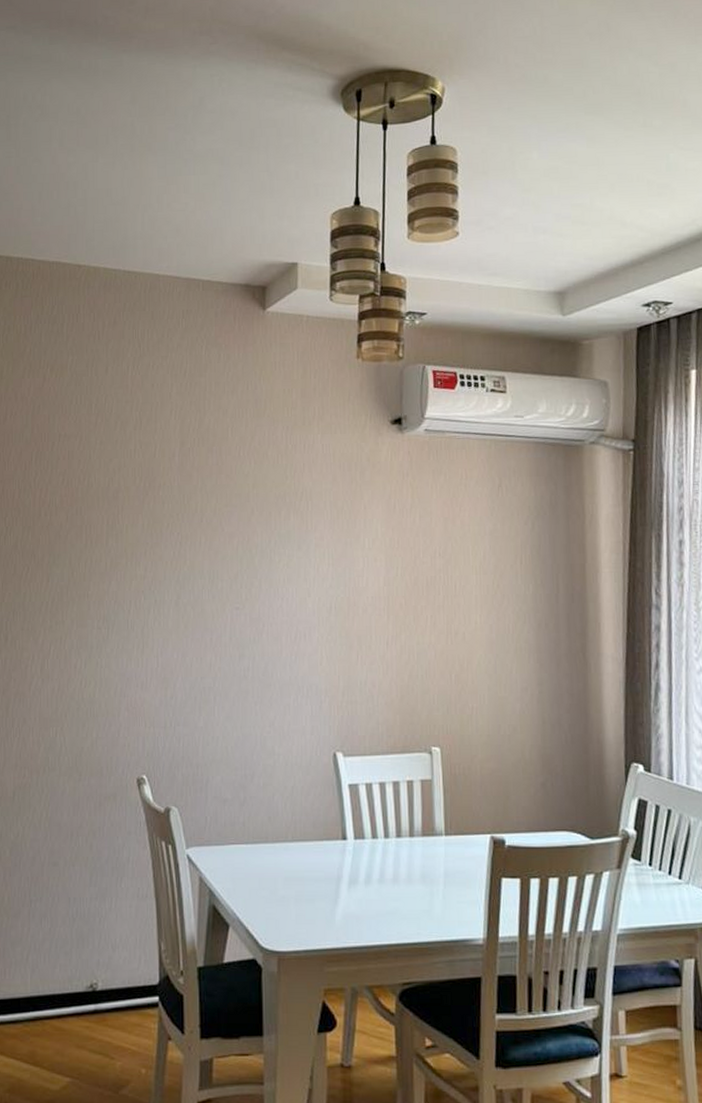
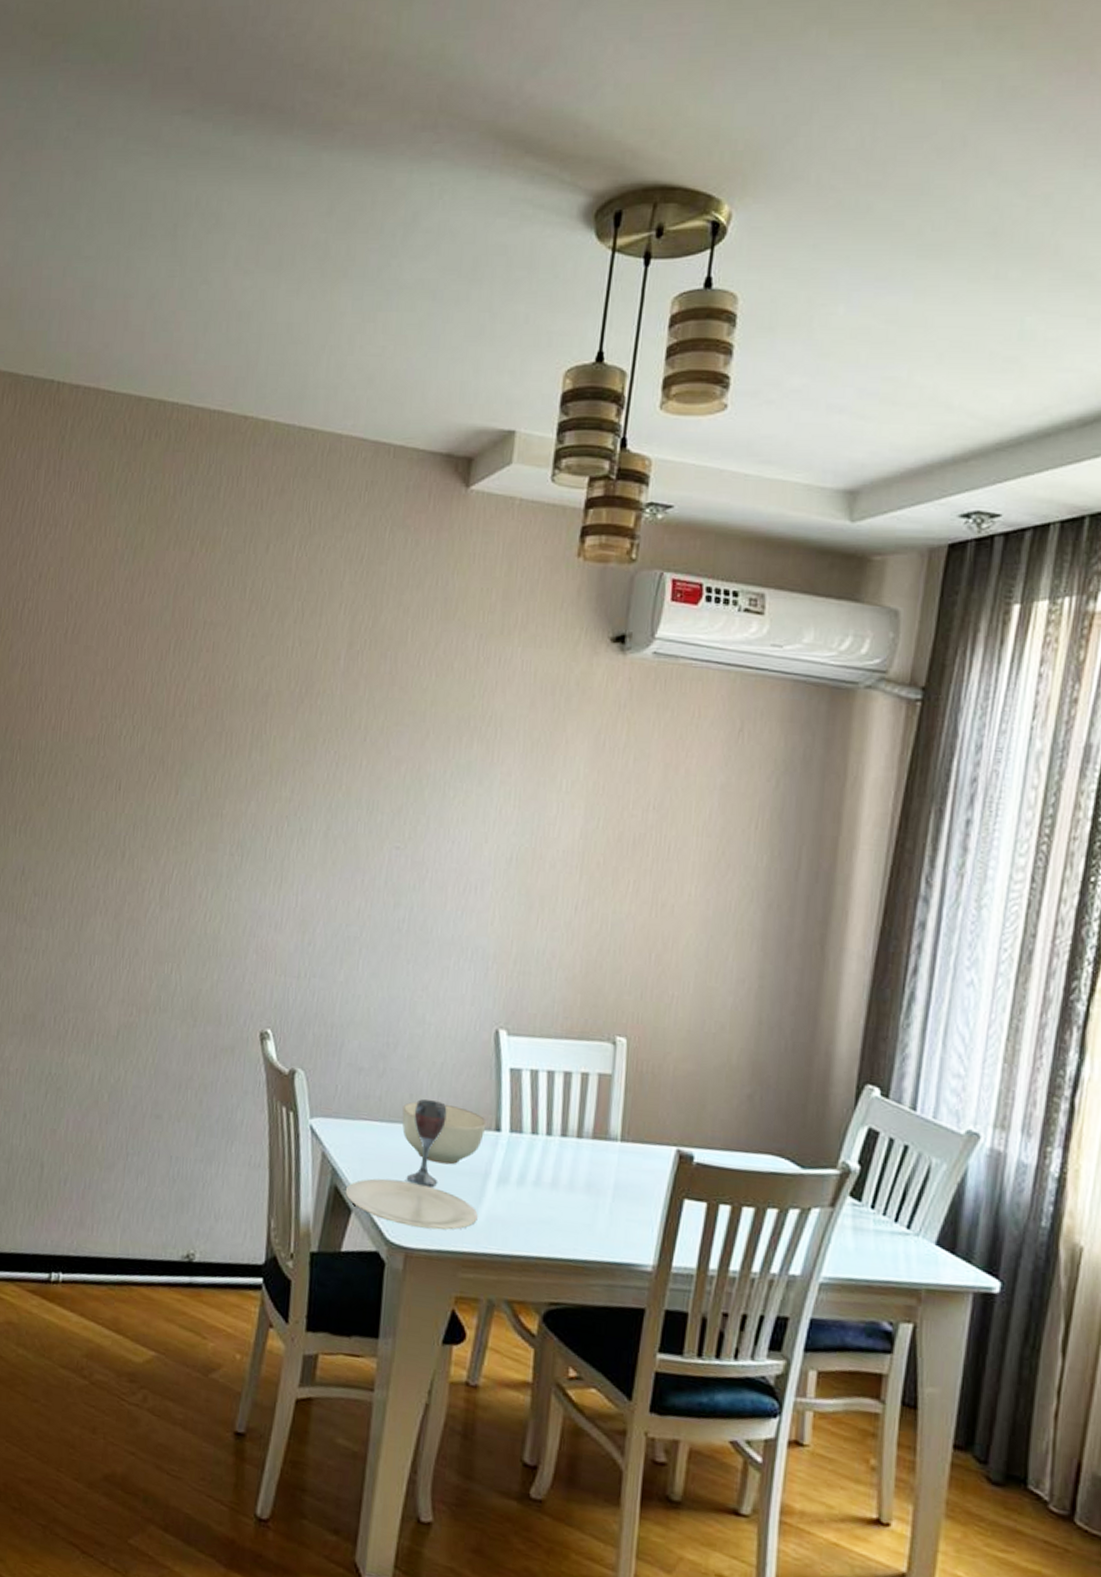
plate: none [222,893,336,932] -> present [345,1178,478,1230]
bowl: none [263,821,334,874] -> present [402,1101,487,1165]
cup: none [272,820,301,895] -> present [406,1099,447,1186]

